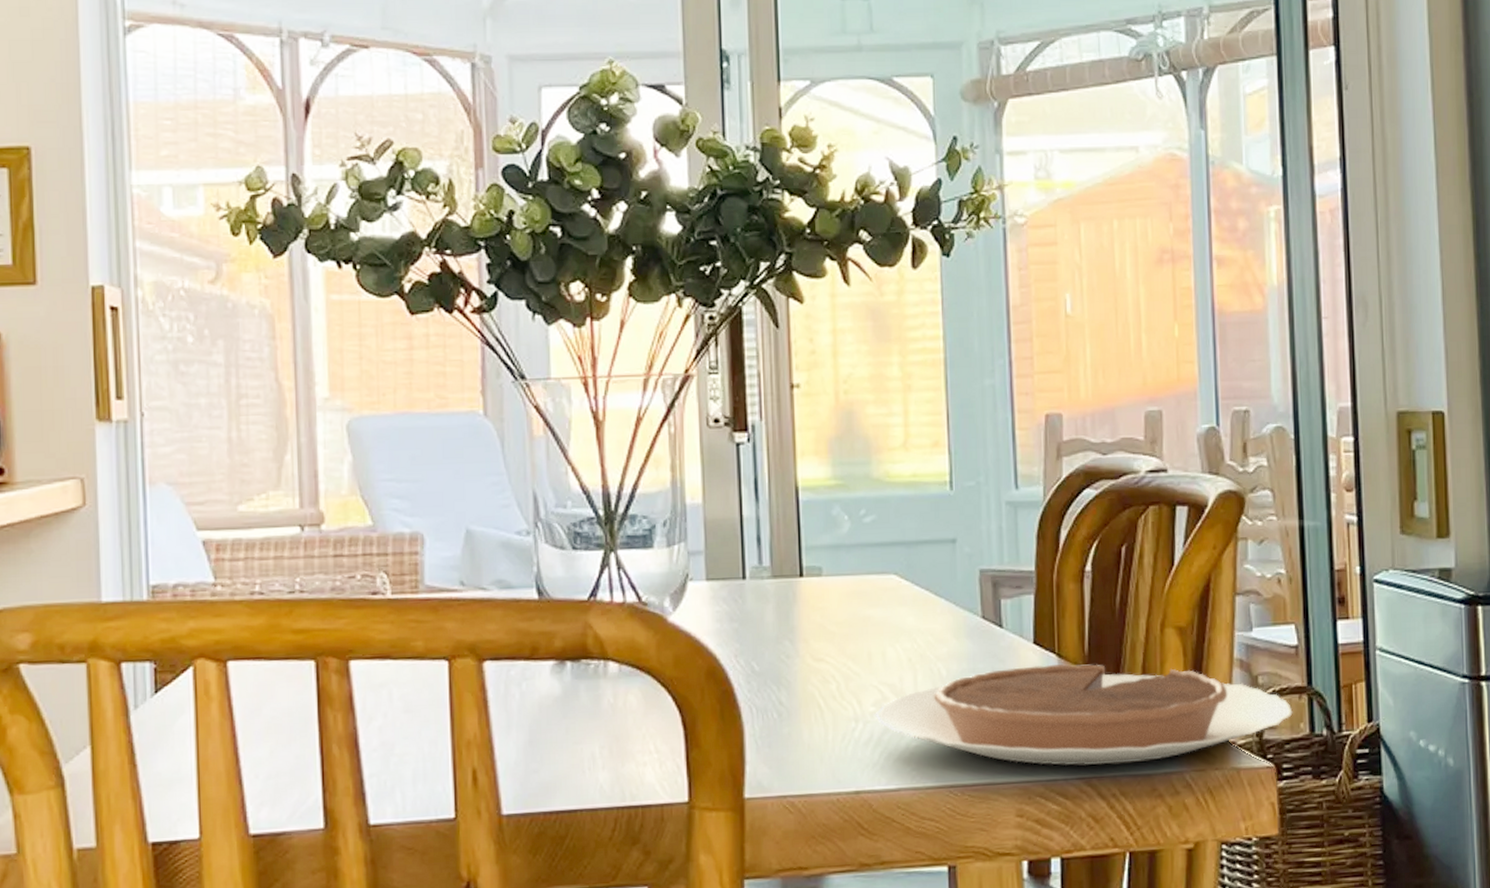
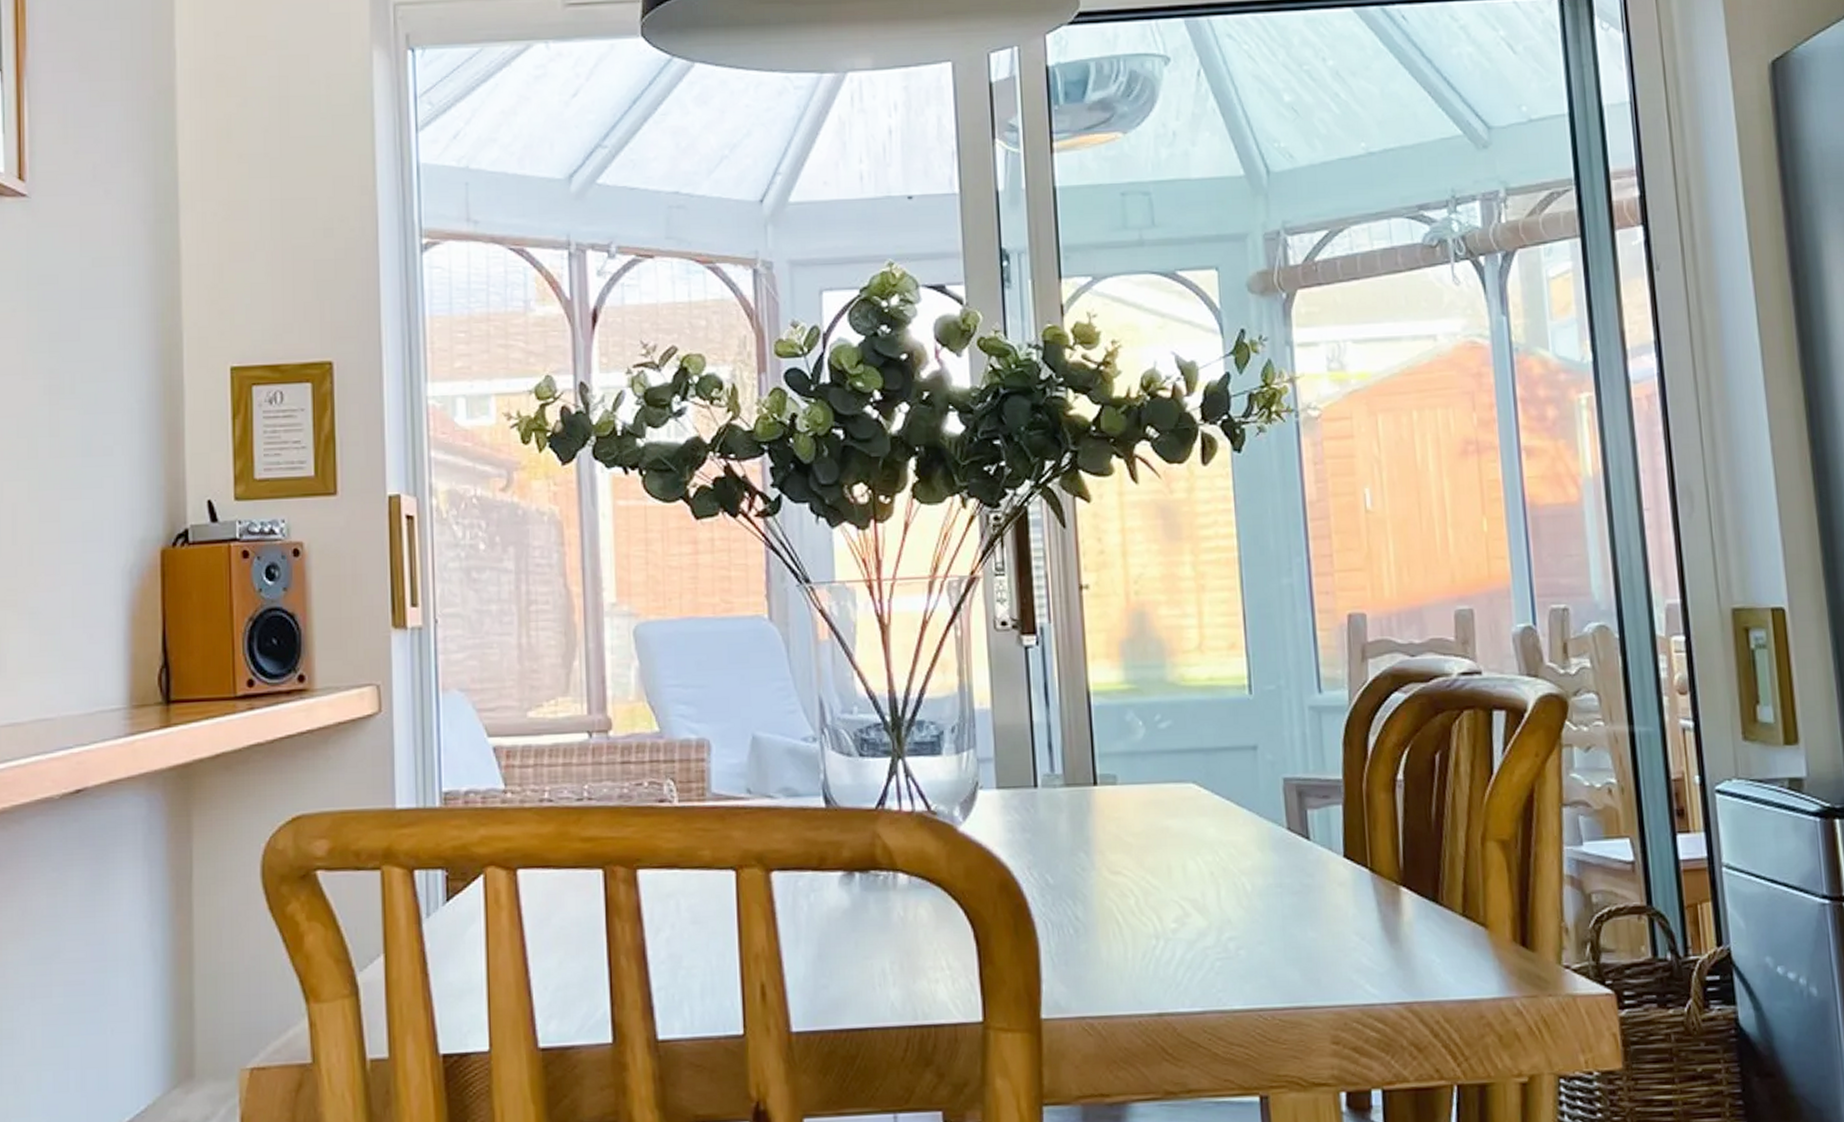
chocolate tart: present [873,664,1293,766] -> none [1175,879,1632,990]

